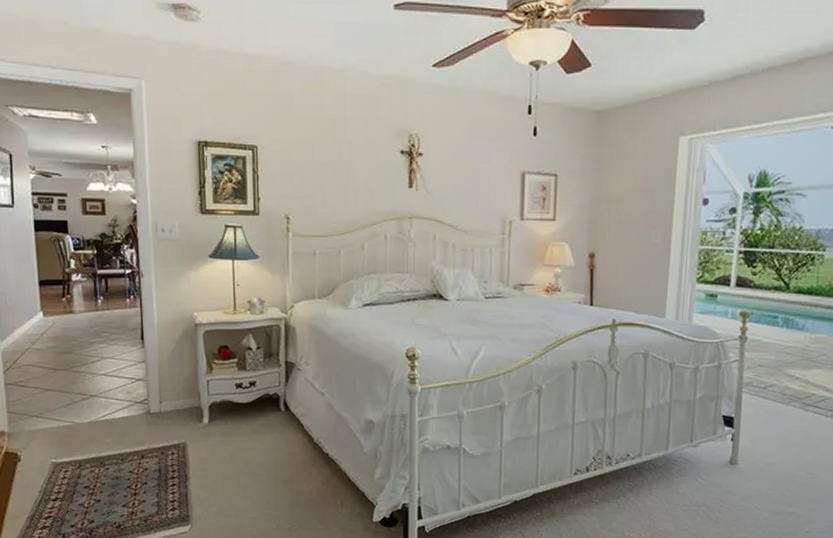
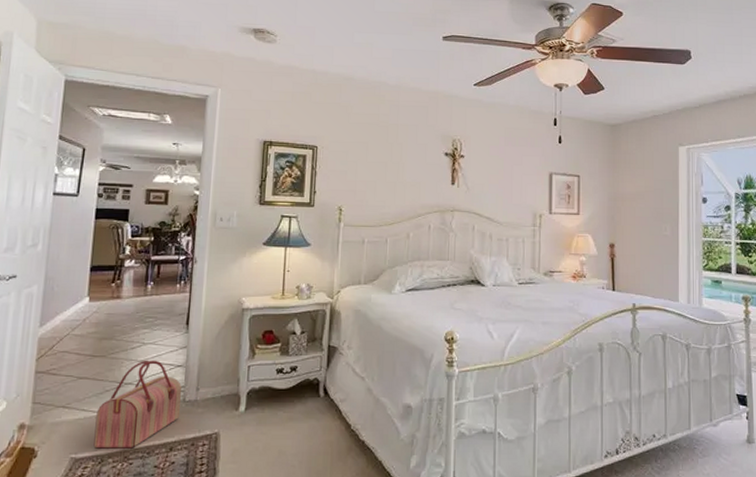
handbag: none [68,373,146,455] -> present [93,360,182,449]

